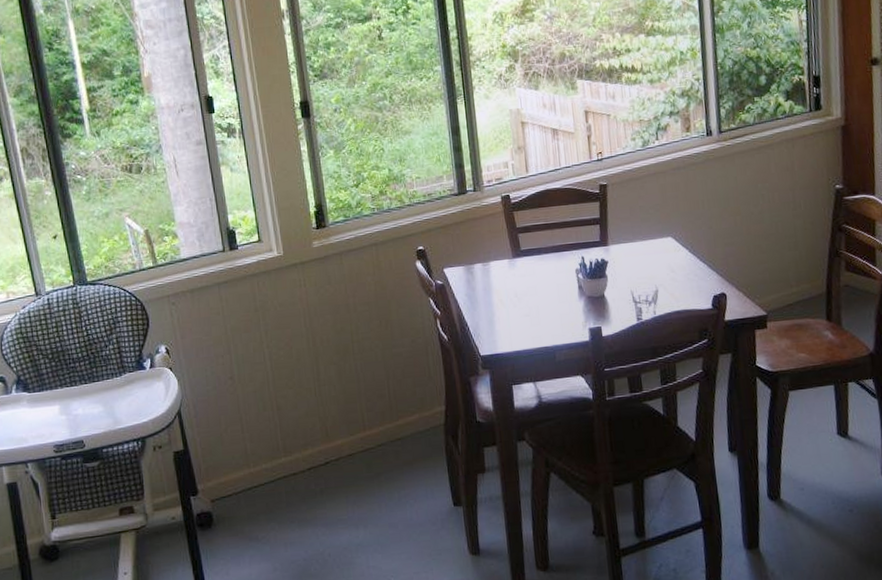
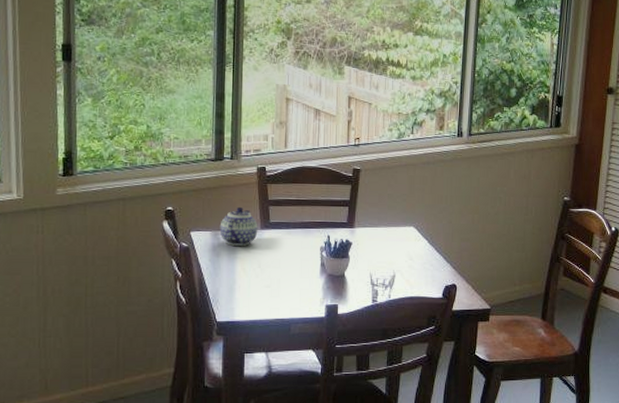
teapot: none [471,238,510,278] -> present [219,206,258,246]

